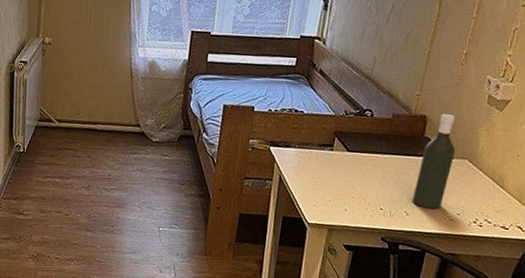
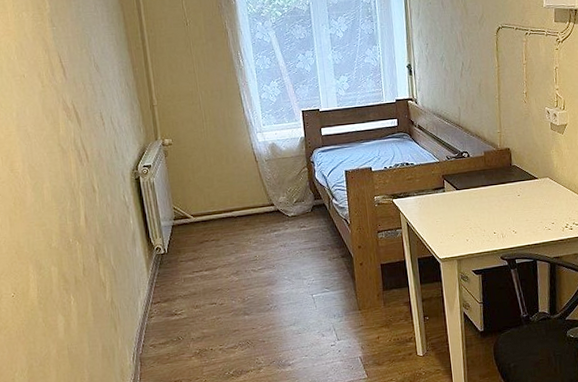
bottle: present [412,114,456,210] -> none [514,143,539,225]

